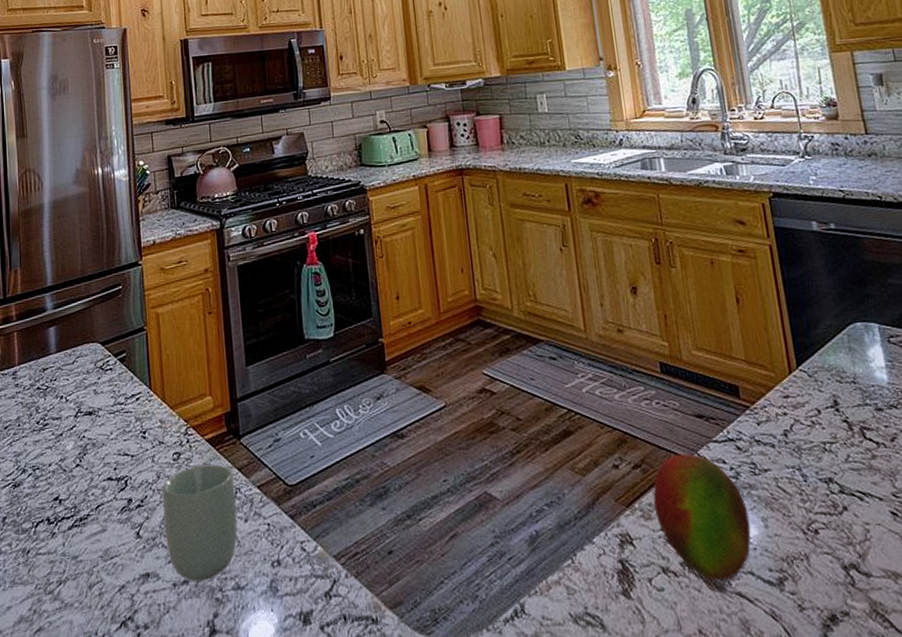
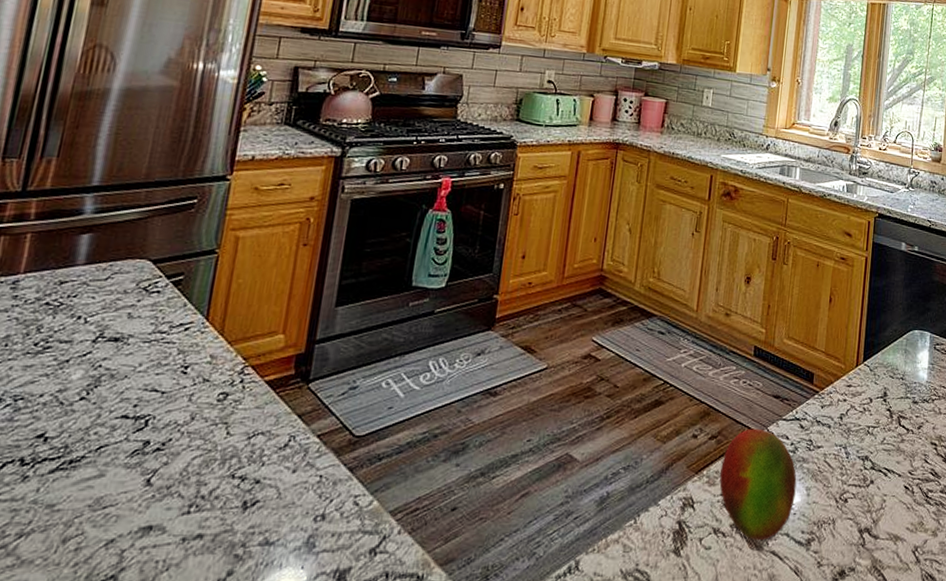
cup: present [162,464,238,581] -> none [184,409,291,535]

